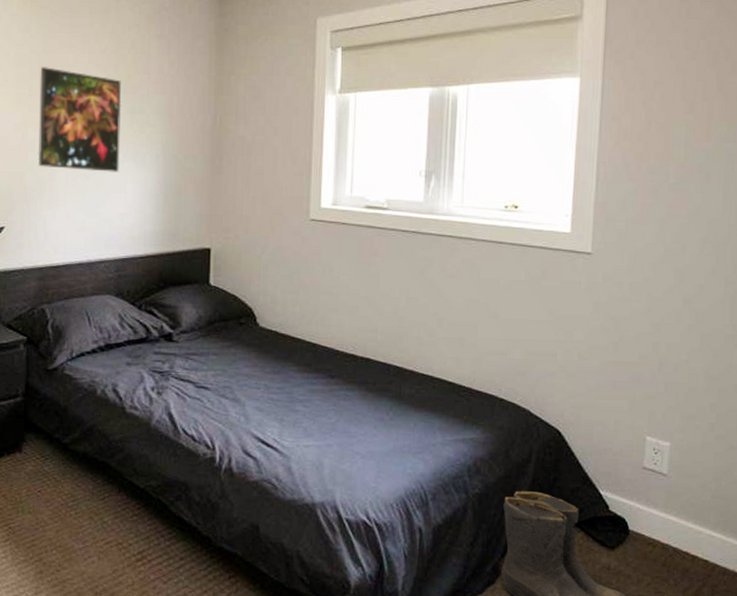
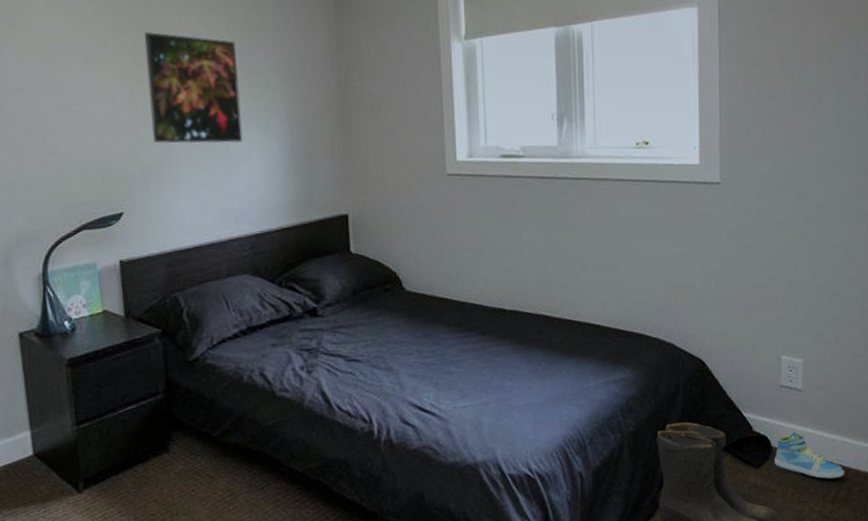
sneaker: none [631,517,711,574] -> present [775,431,845,479]

